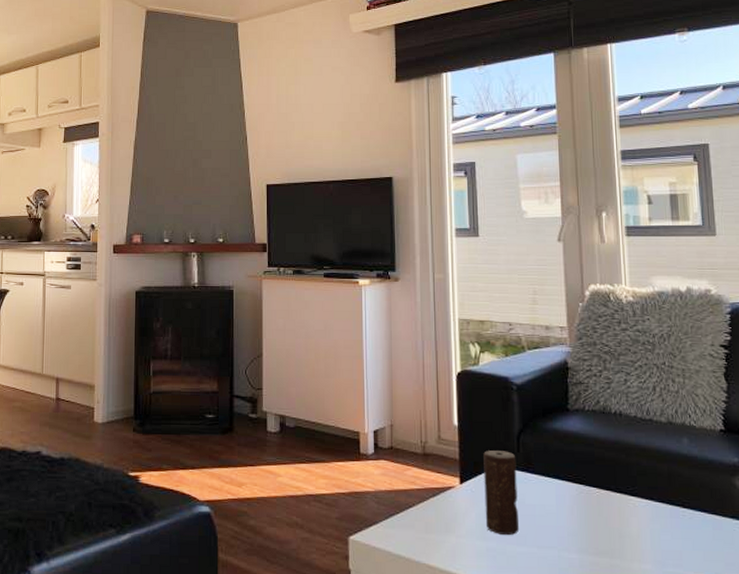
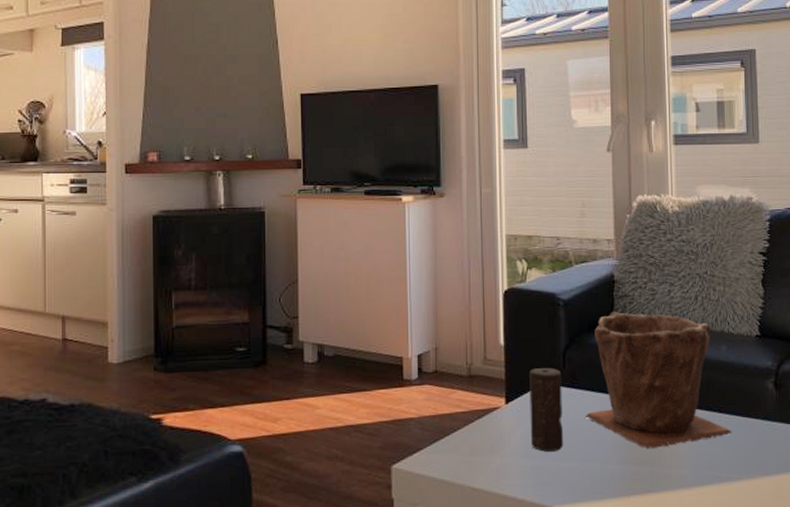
plant pot: none [540,398,699,540] -> present [585,311,733,449]

